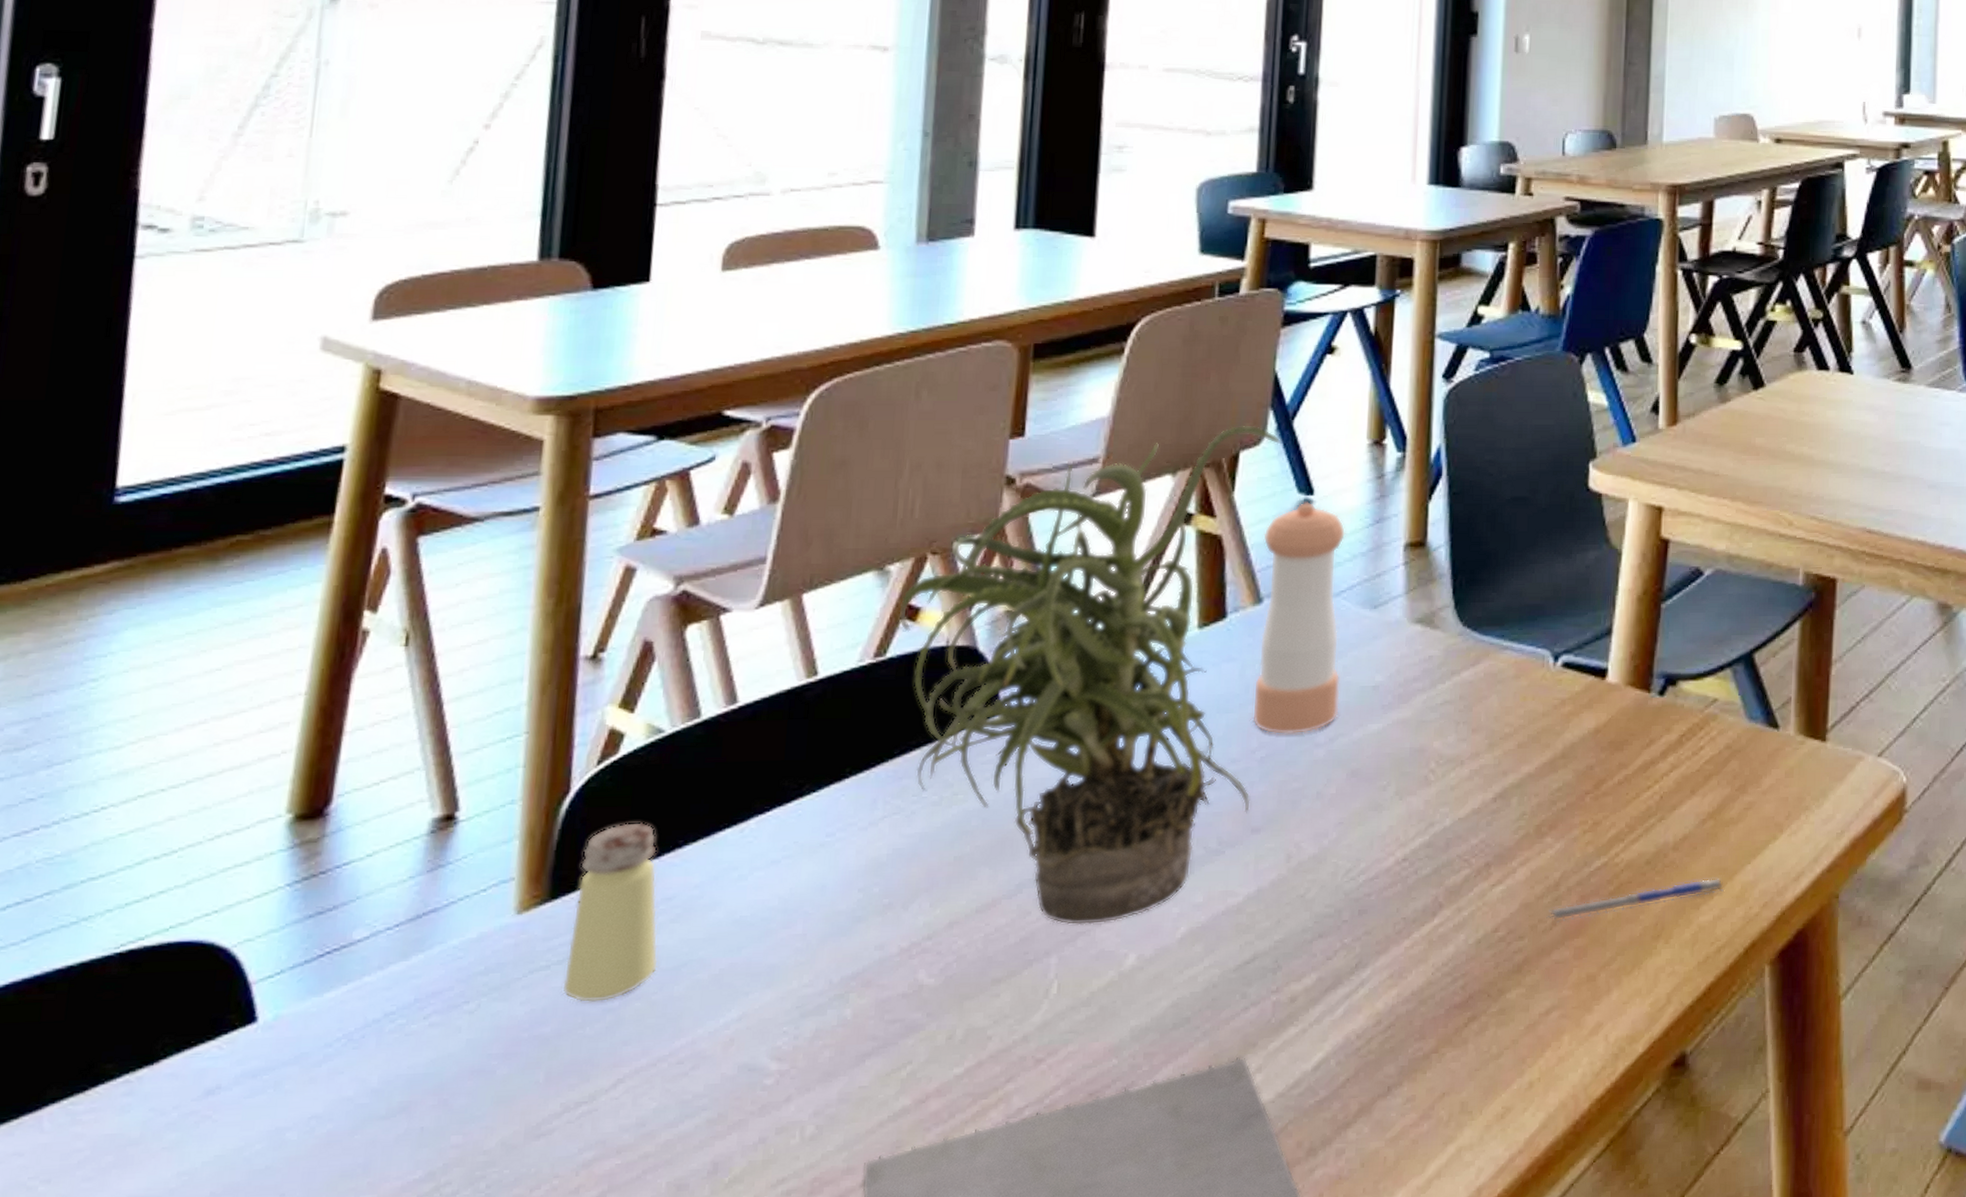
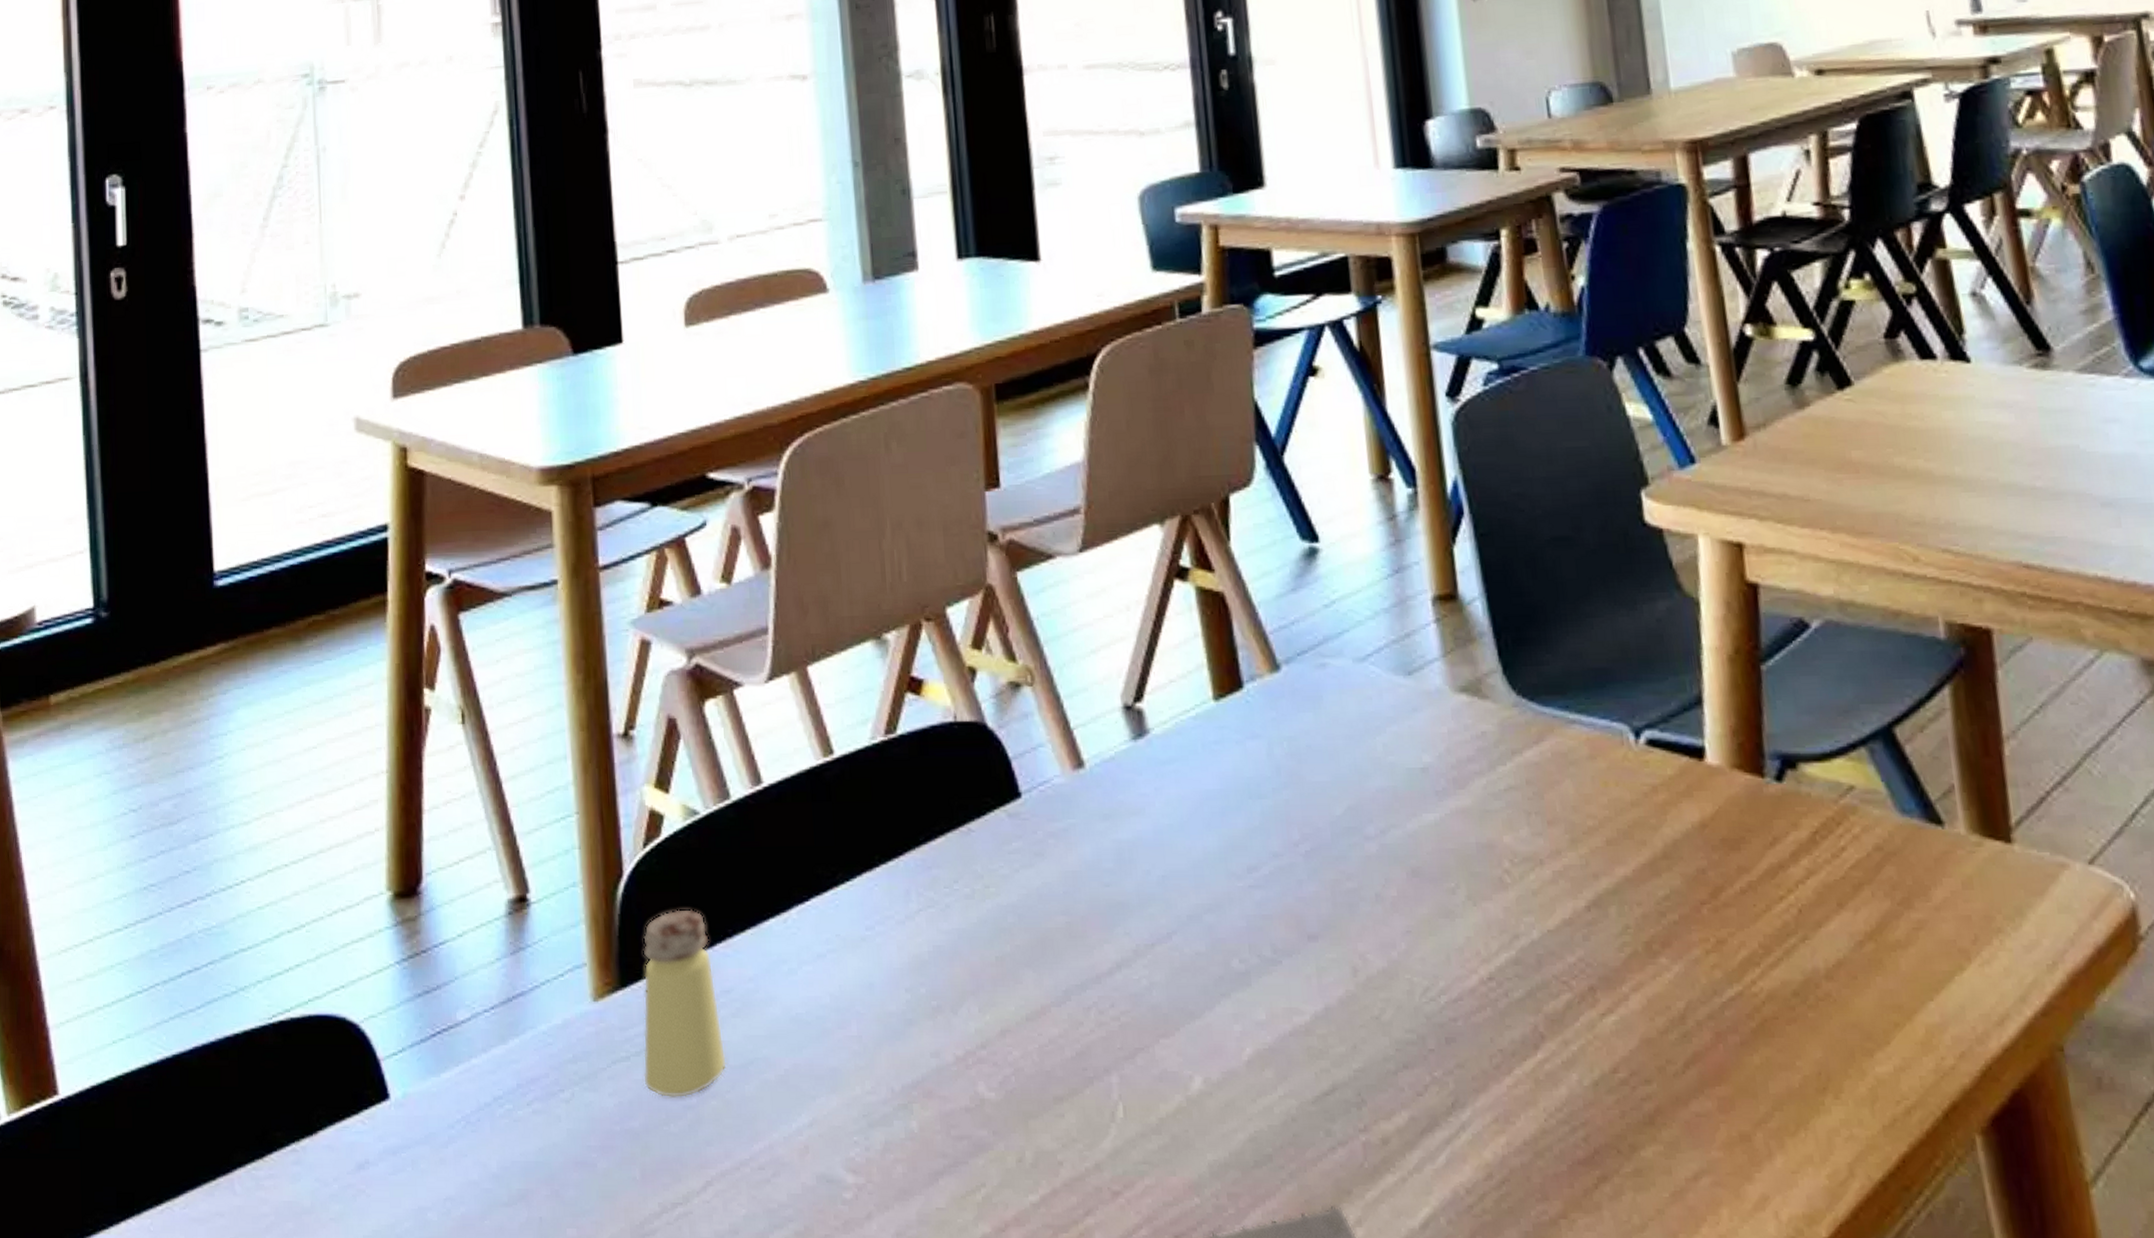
potted plant: present [899,425,1281,926] -> none [902,463,1302,1041]
pepper shaker: present [1252,502,1346,735] -> none [1269,550,1386,826]
pen: present [1546,877,1724,923] -> none [1675,1017,1903,1065]

